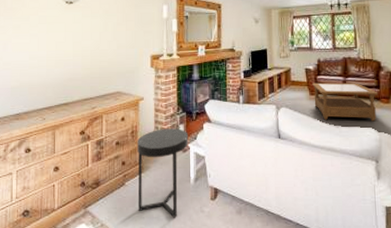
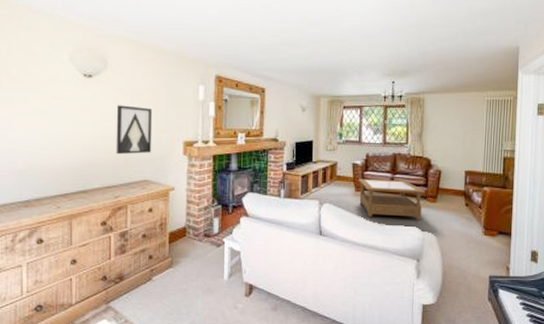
wall art: none [92,26,124,70] -> present [116,105,153,155]
side table: present [137,128,189,218] -> none [166,221,224,314]

